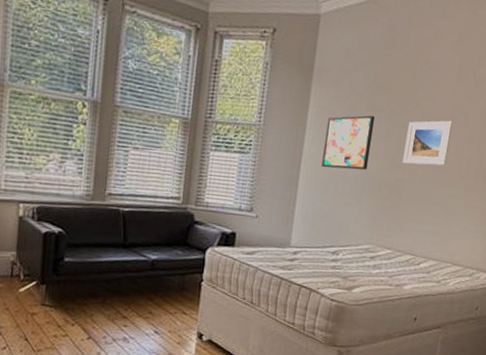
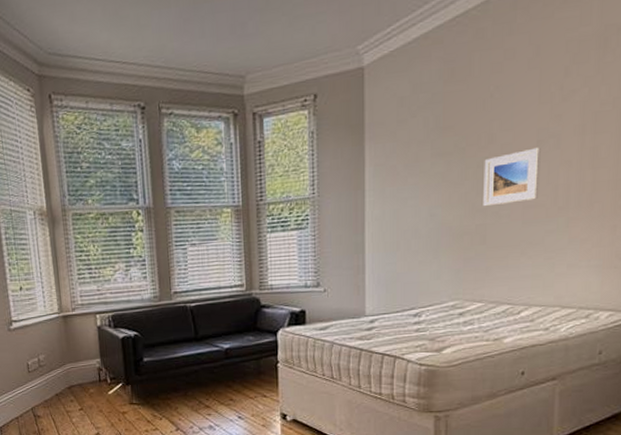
wall art: present [321,115,375,170] -> none [388,162,443,228]

